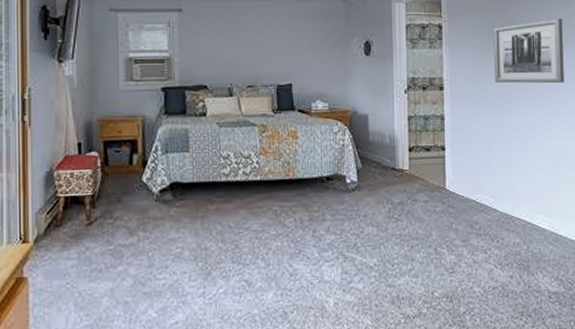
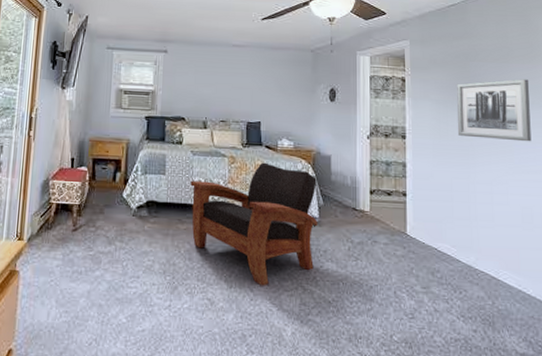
armchair: none [218,128,357,260] -> present [190,162,318,286]

